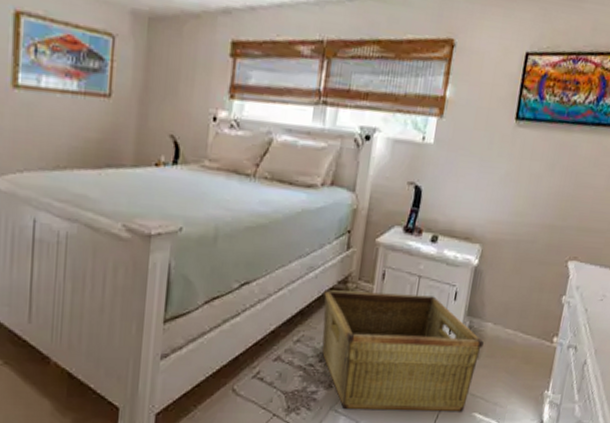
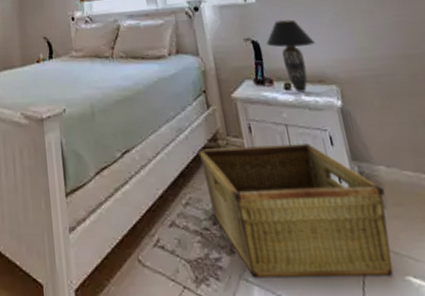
table lamp: none [429,168,477,247] -> present [266,19,315,93]

